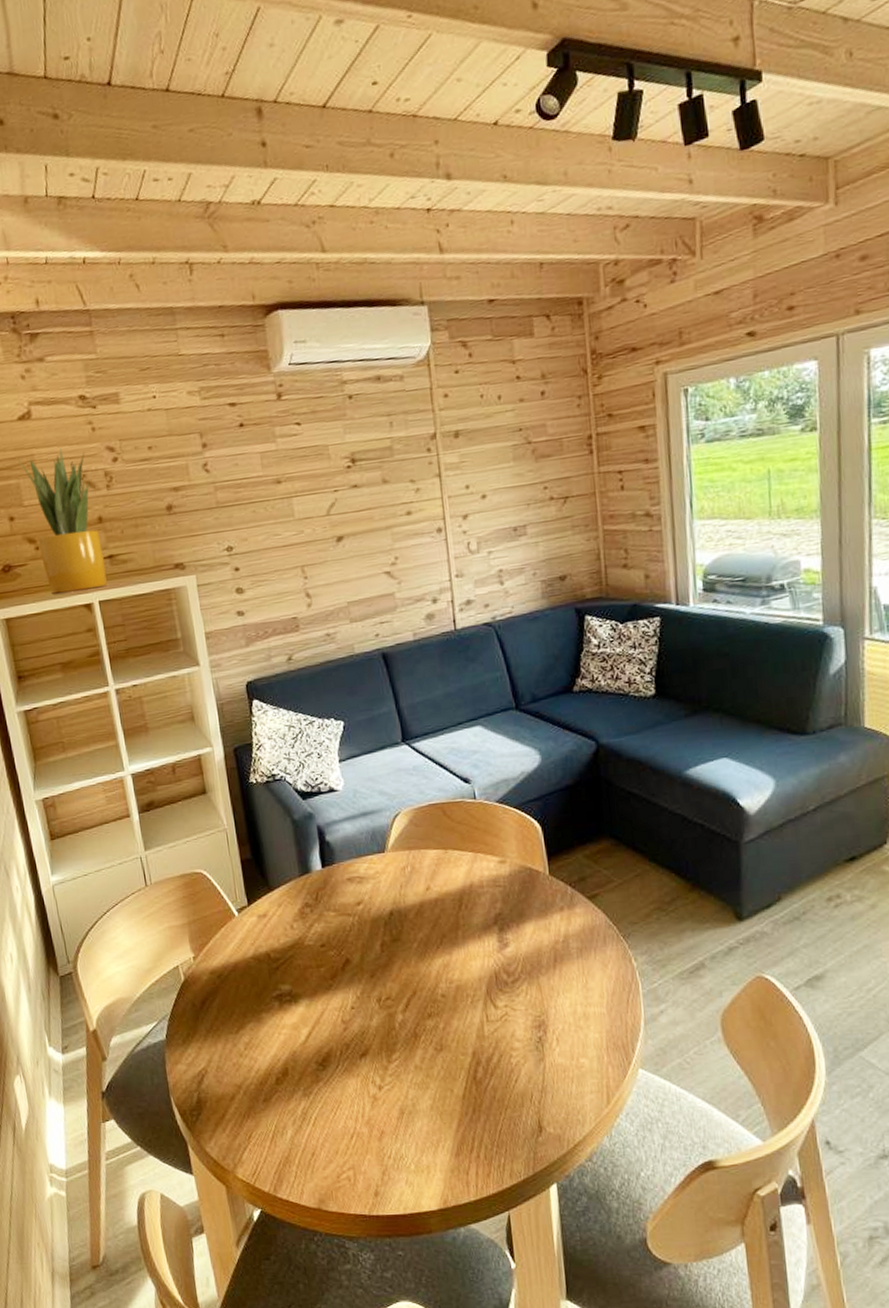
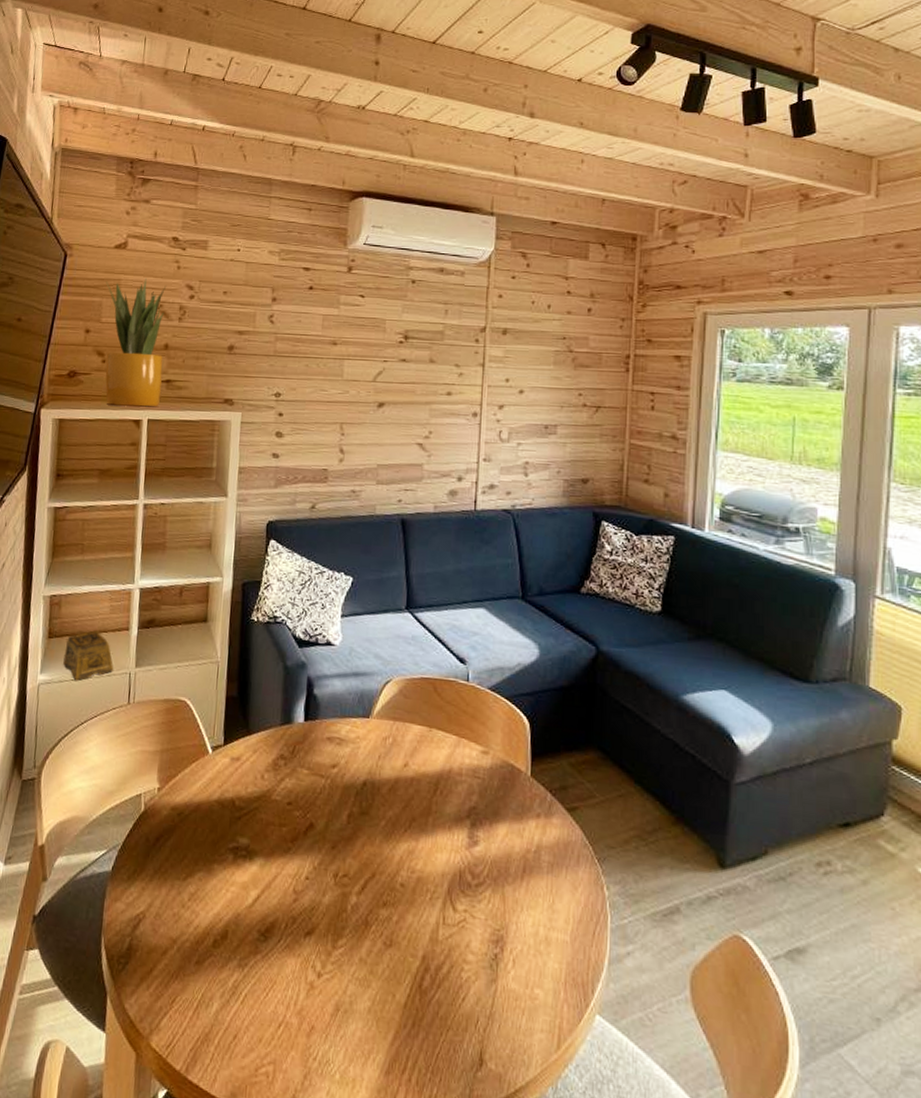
decorative box: none [70,823,124,876] -> present [63,630,114,681]

